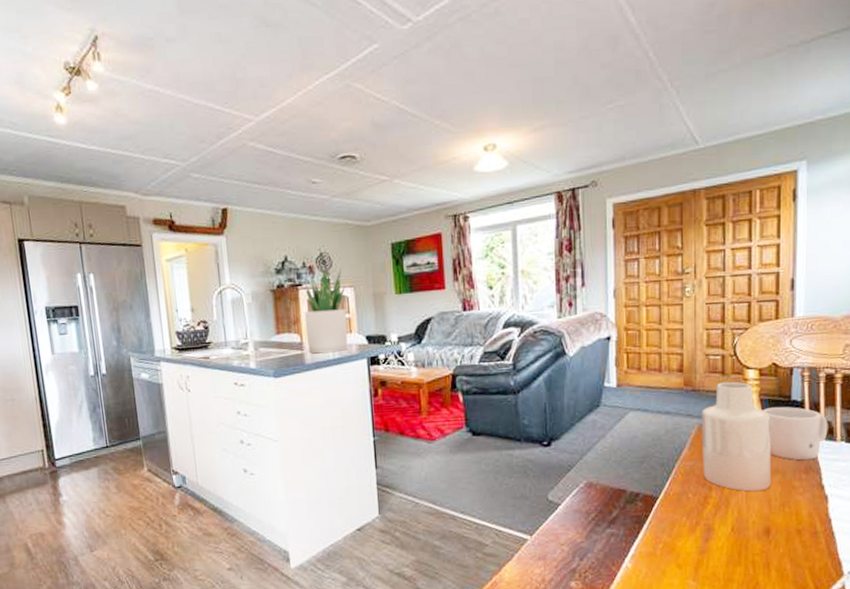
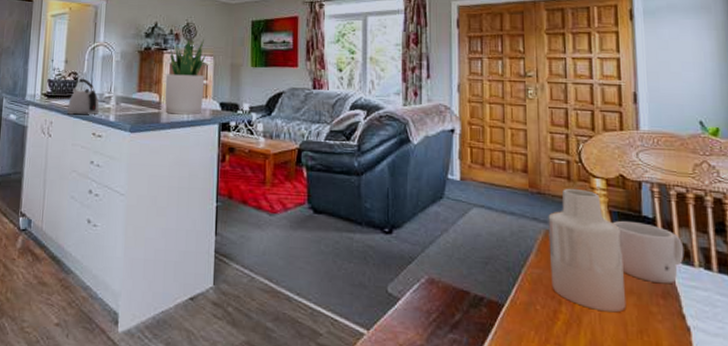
kettle: none [202,326,238,367] -> present [66,78,99,115]

